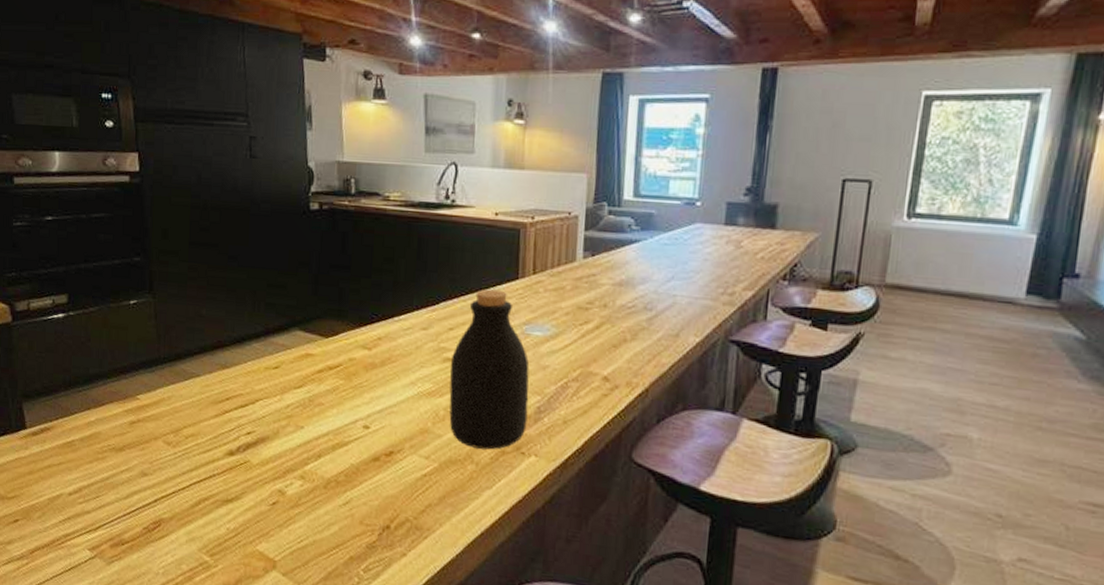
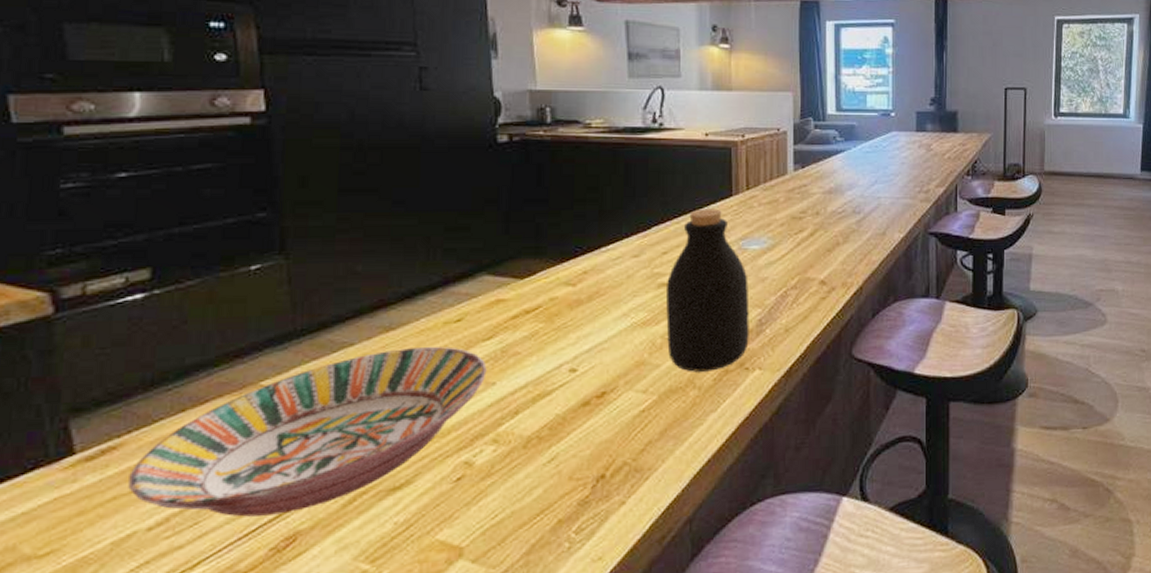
serving bowl: none [57,385,297,503] -> present [128,346,487,517]

